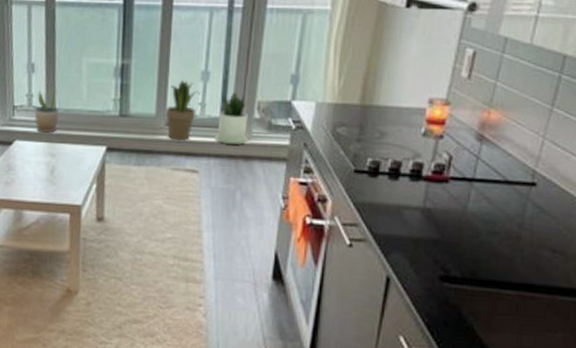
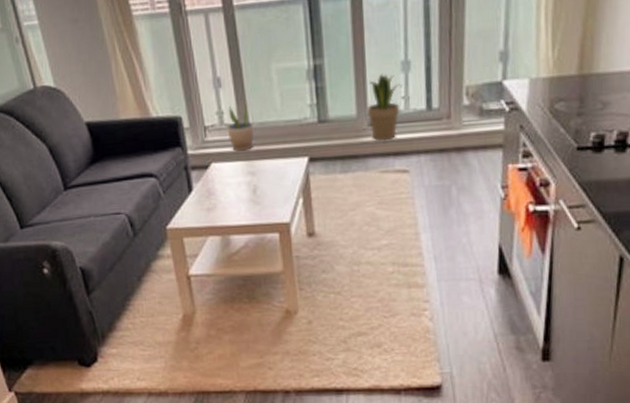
planter: present [214,92,249,145] -> none [422,79,459,137]

